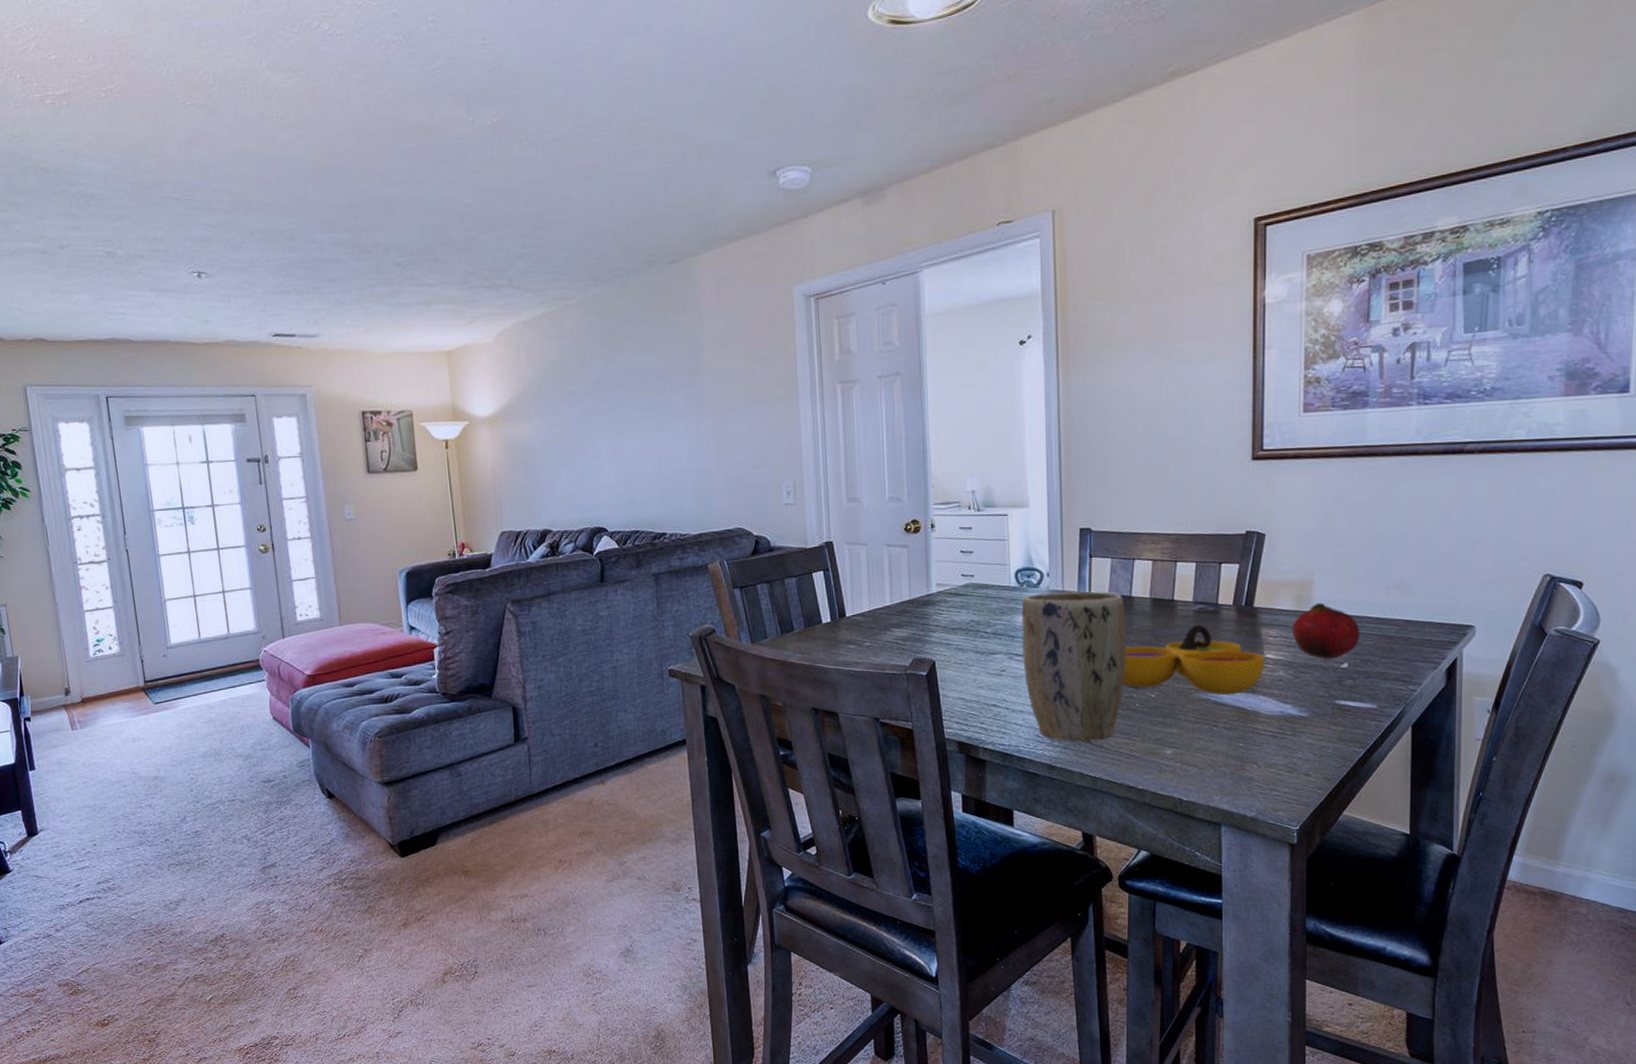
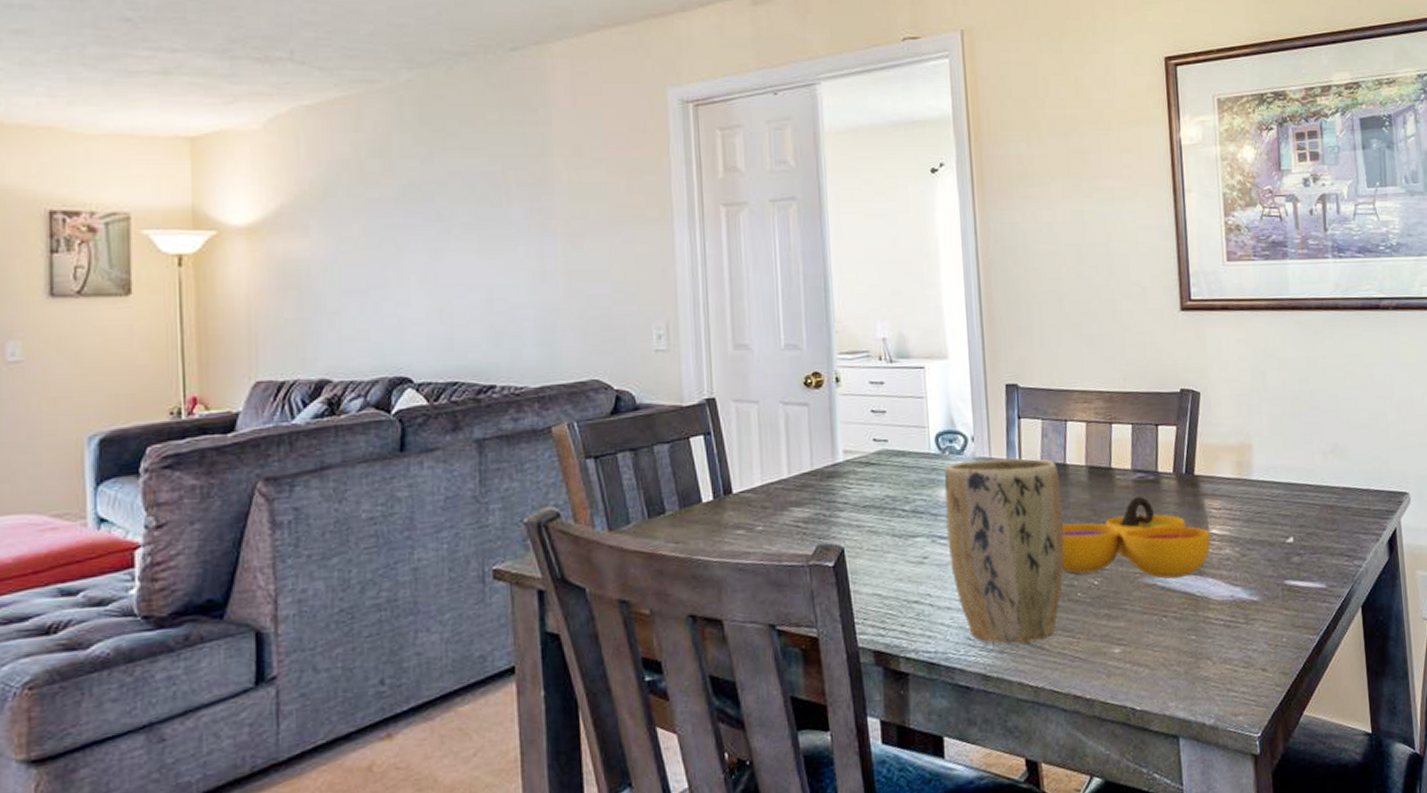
fruit: present [1292,602,1360,660] -> none [1234,469,1303,534]

